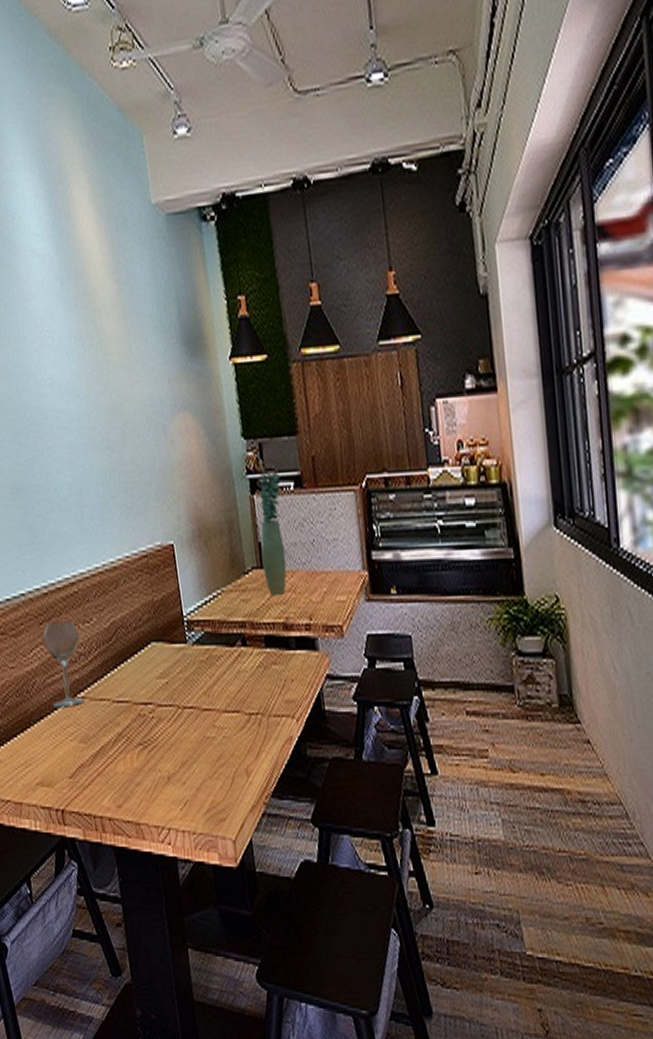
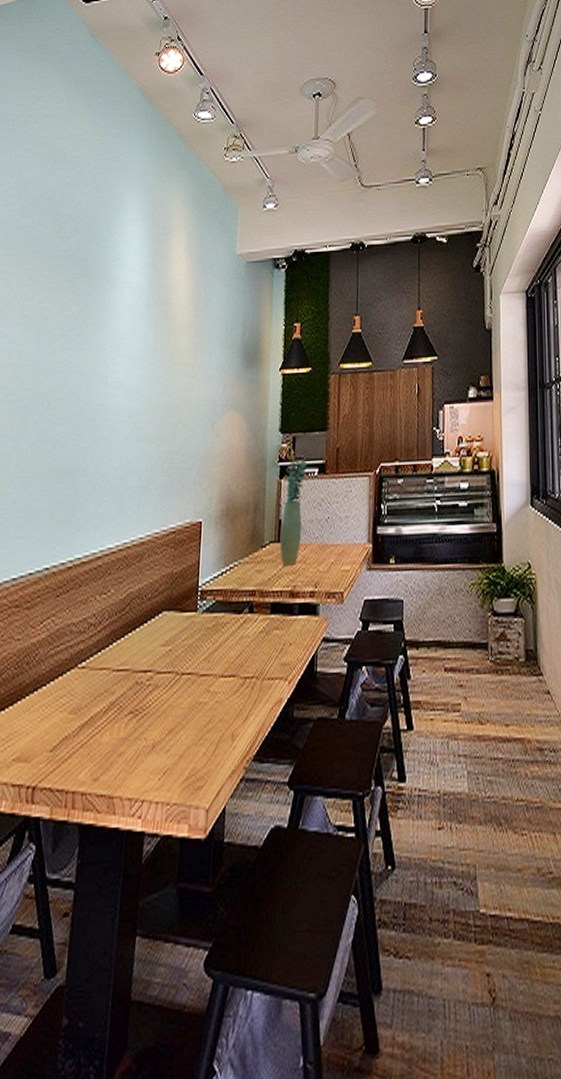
wineglass: present [42,621,85,708] -> none [50,593,94,679]

